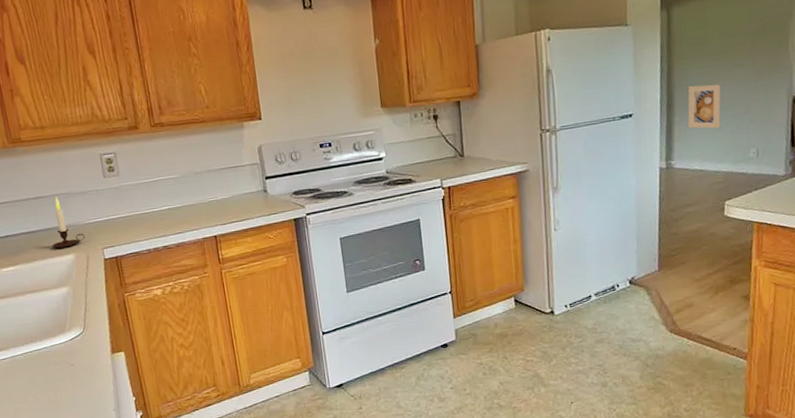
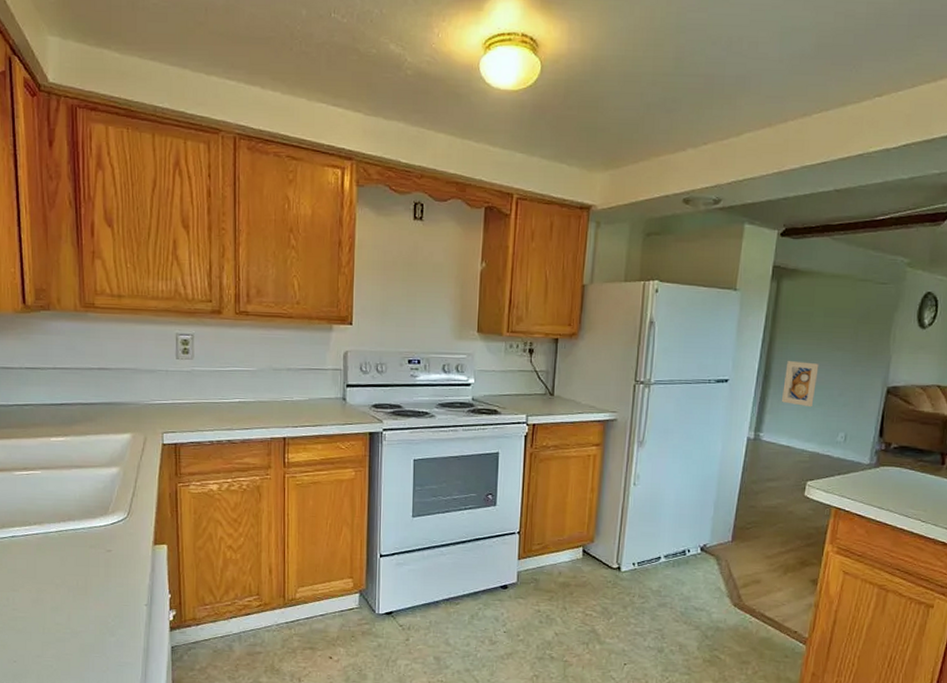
candle: present [51,197,85,249] -> none [108,371,146,426]

